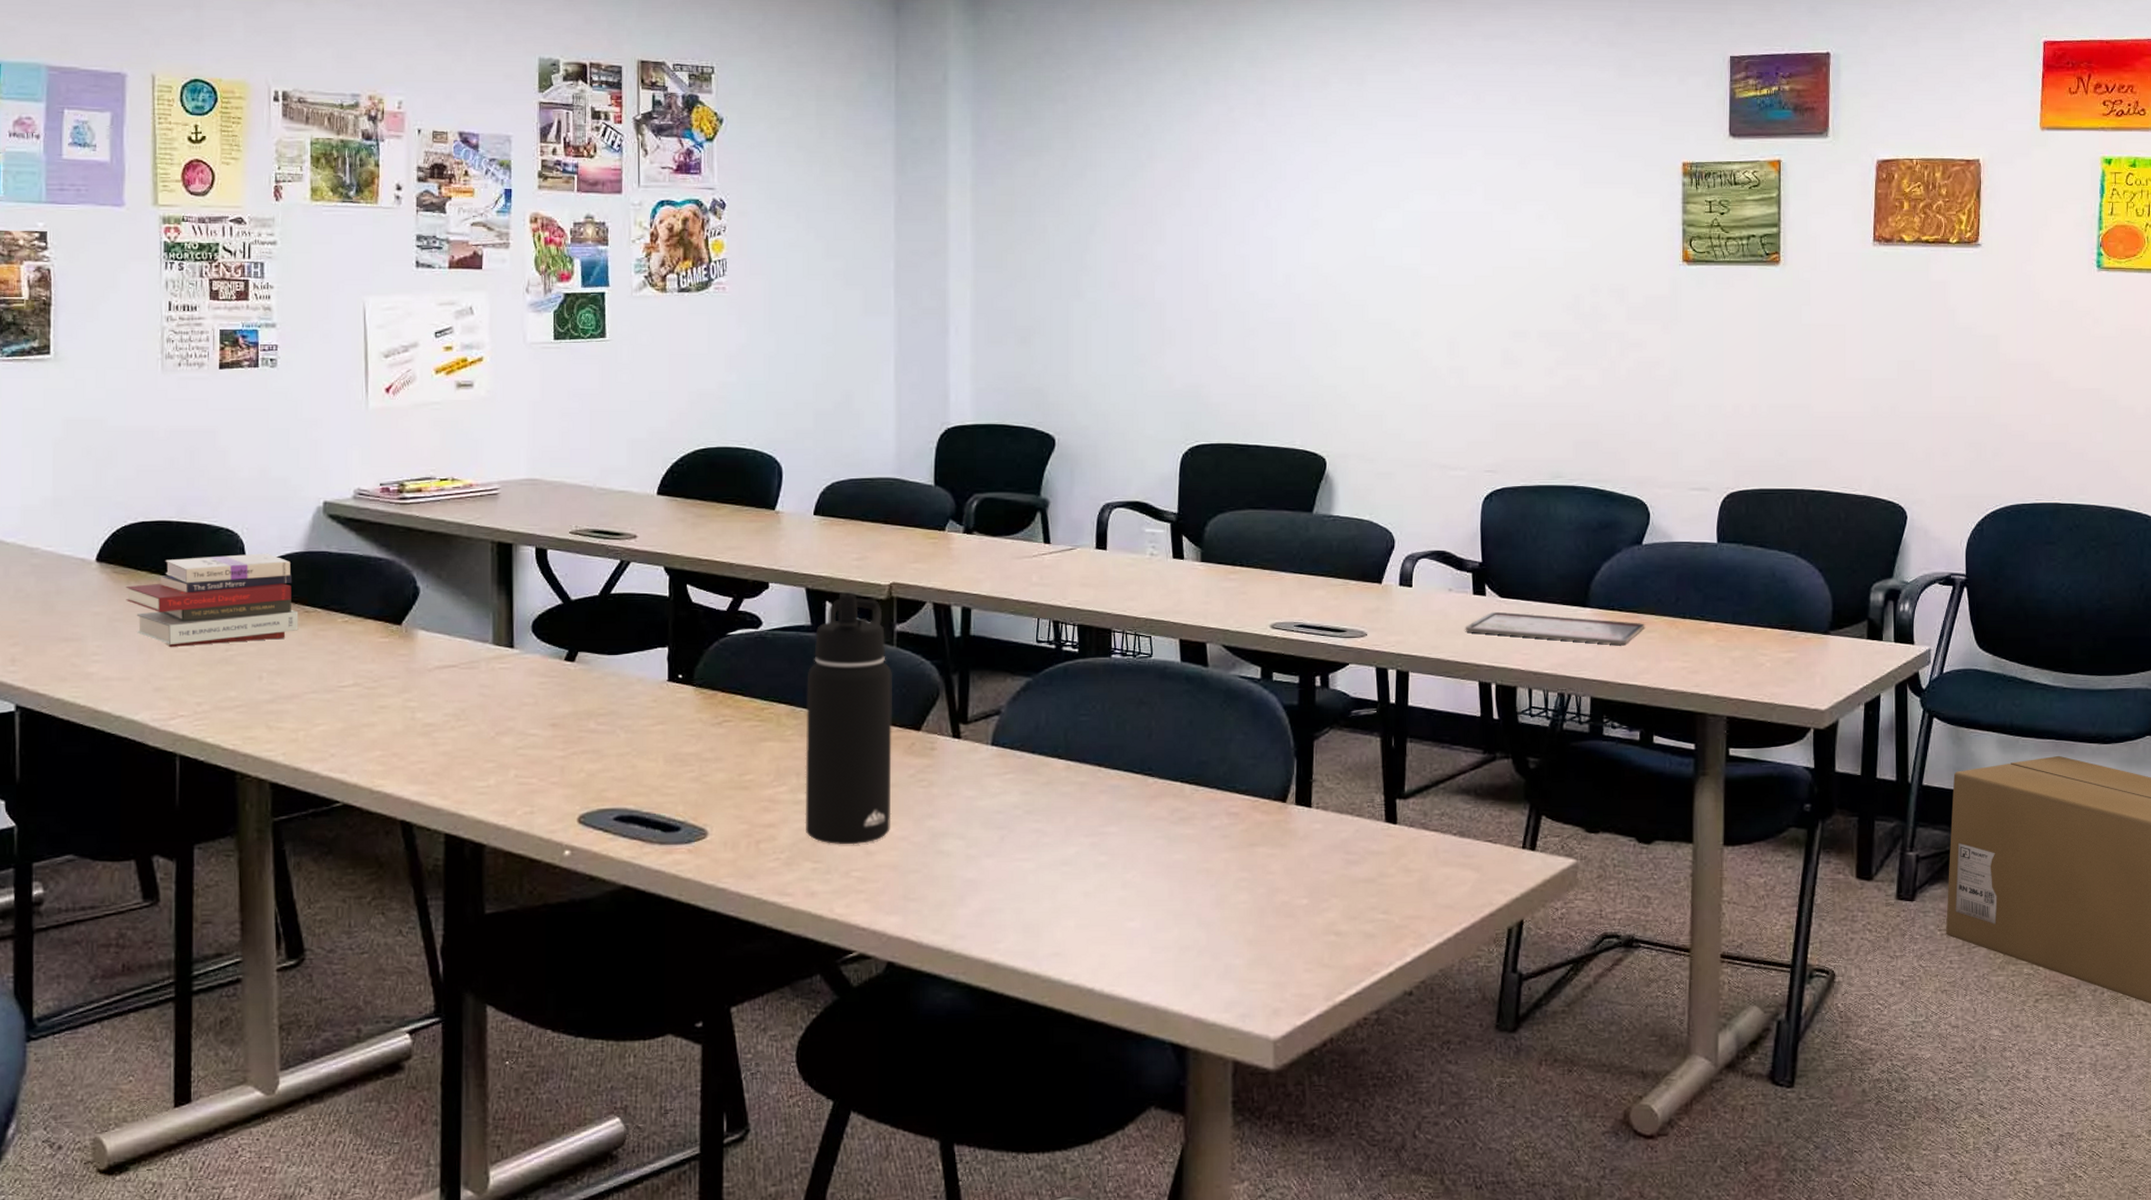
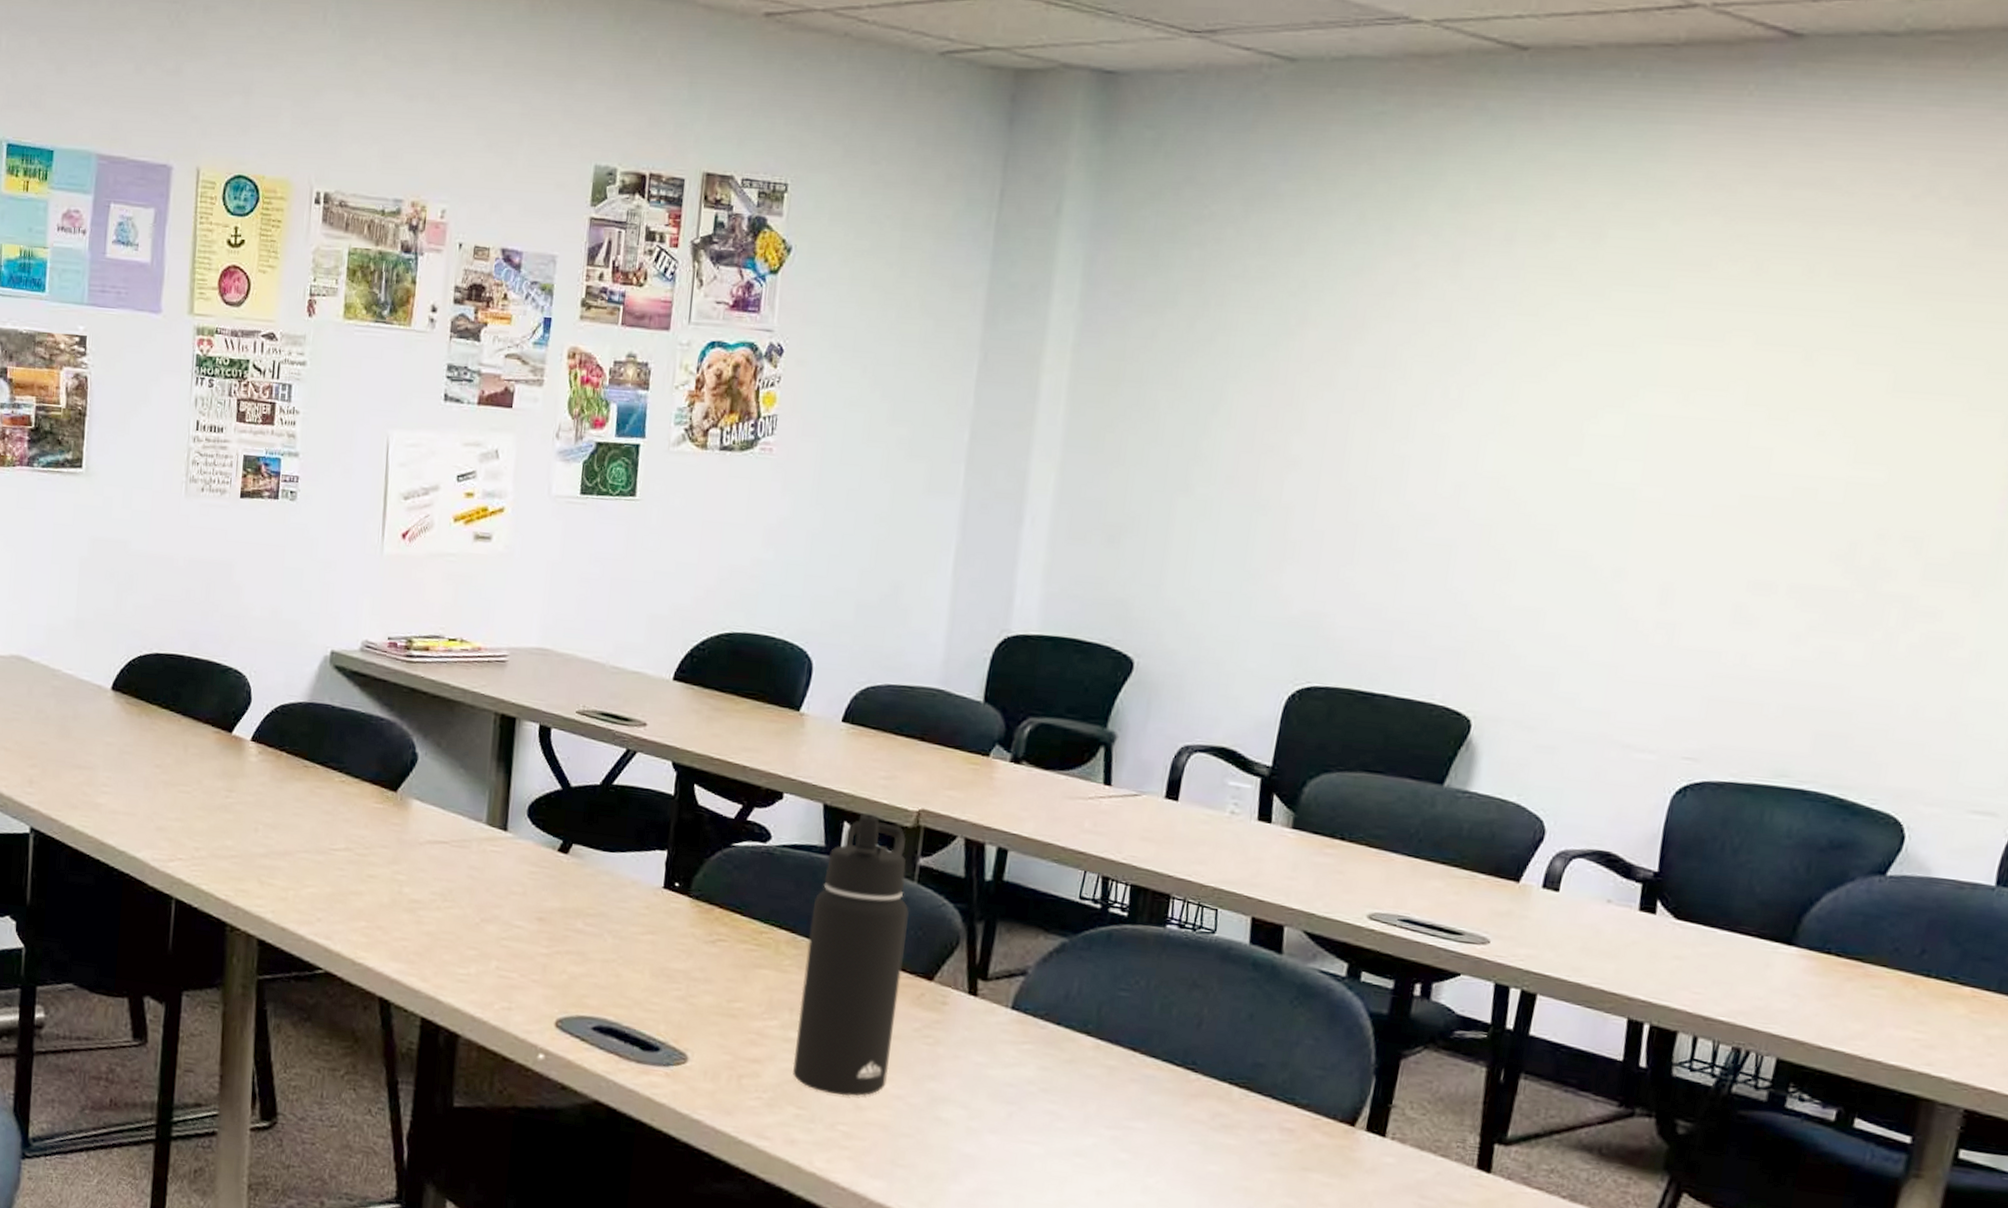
books: present [126,553,299,647] -> none [136,695,298,792]
tablet: present [1465,611,1645,645] -> none [1620,935,1871,1000]

